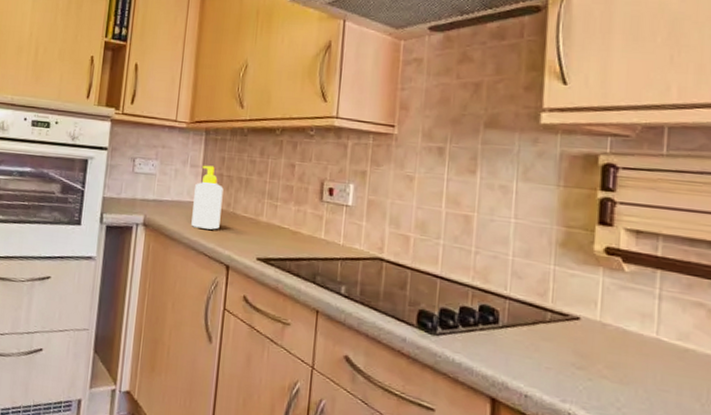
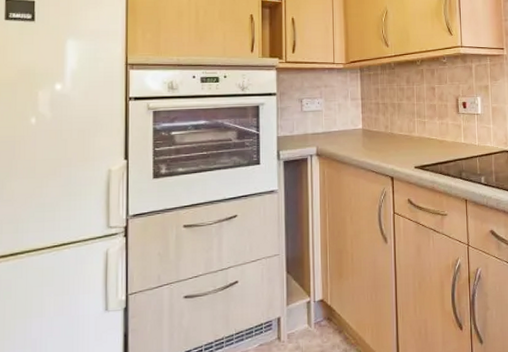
soap bottle: present [191,165,224,230] -> none [357,97,382,150]

